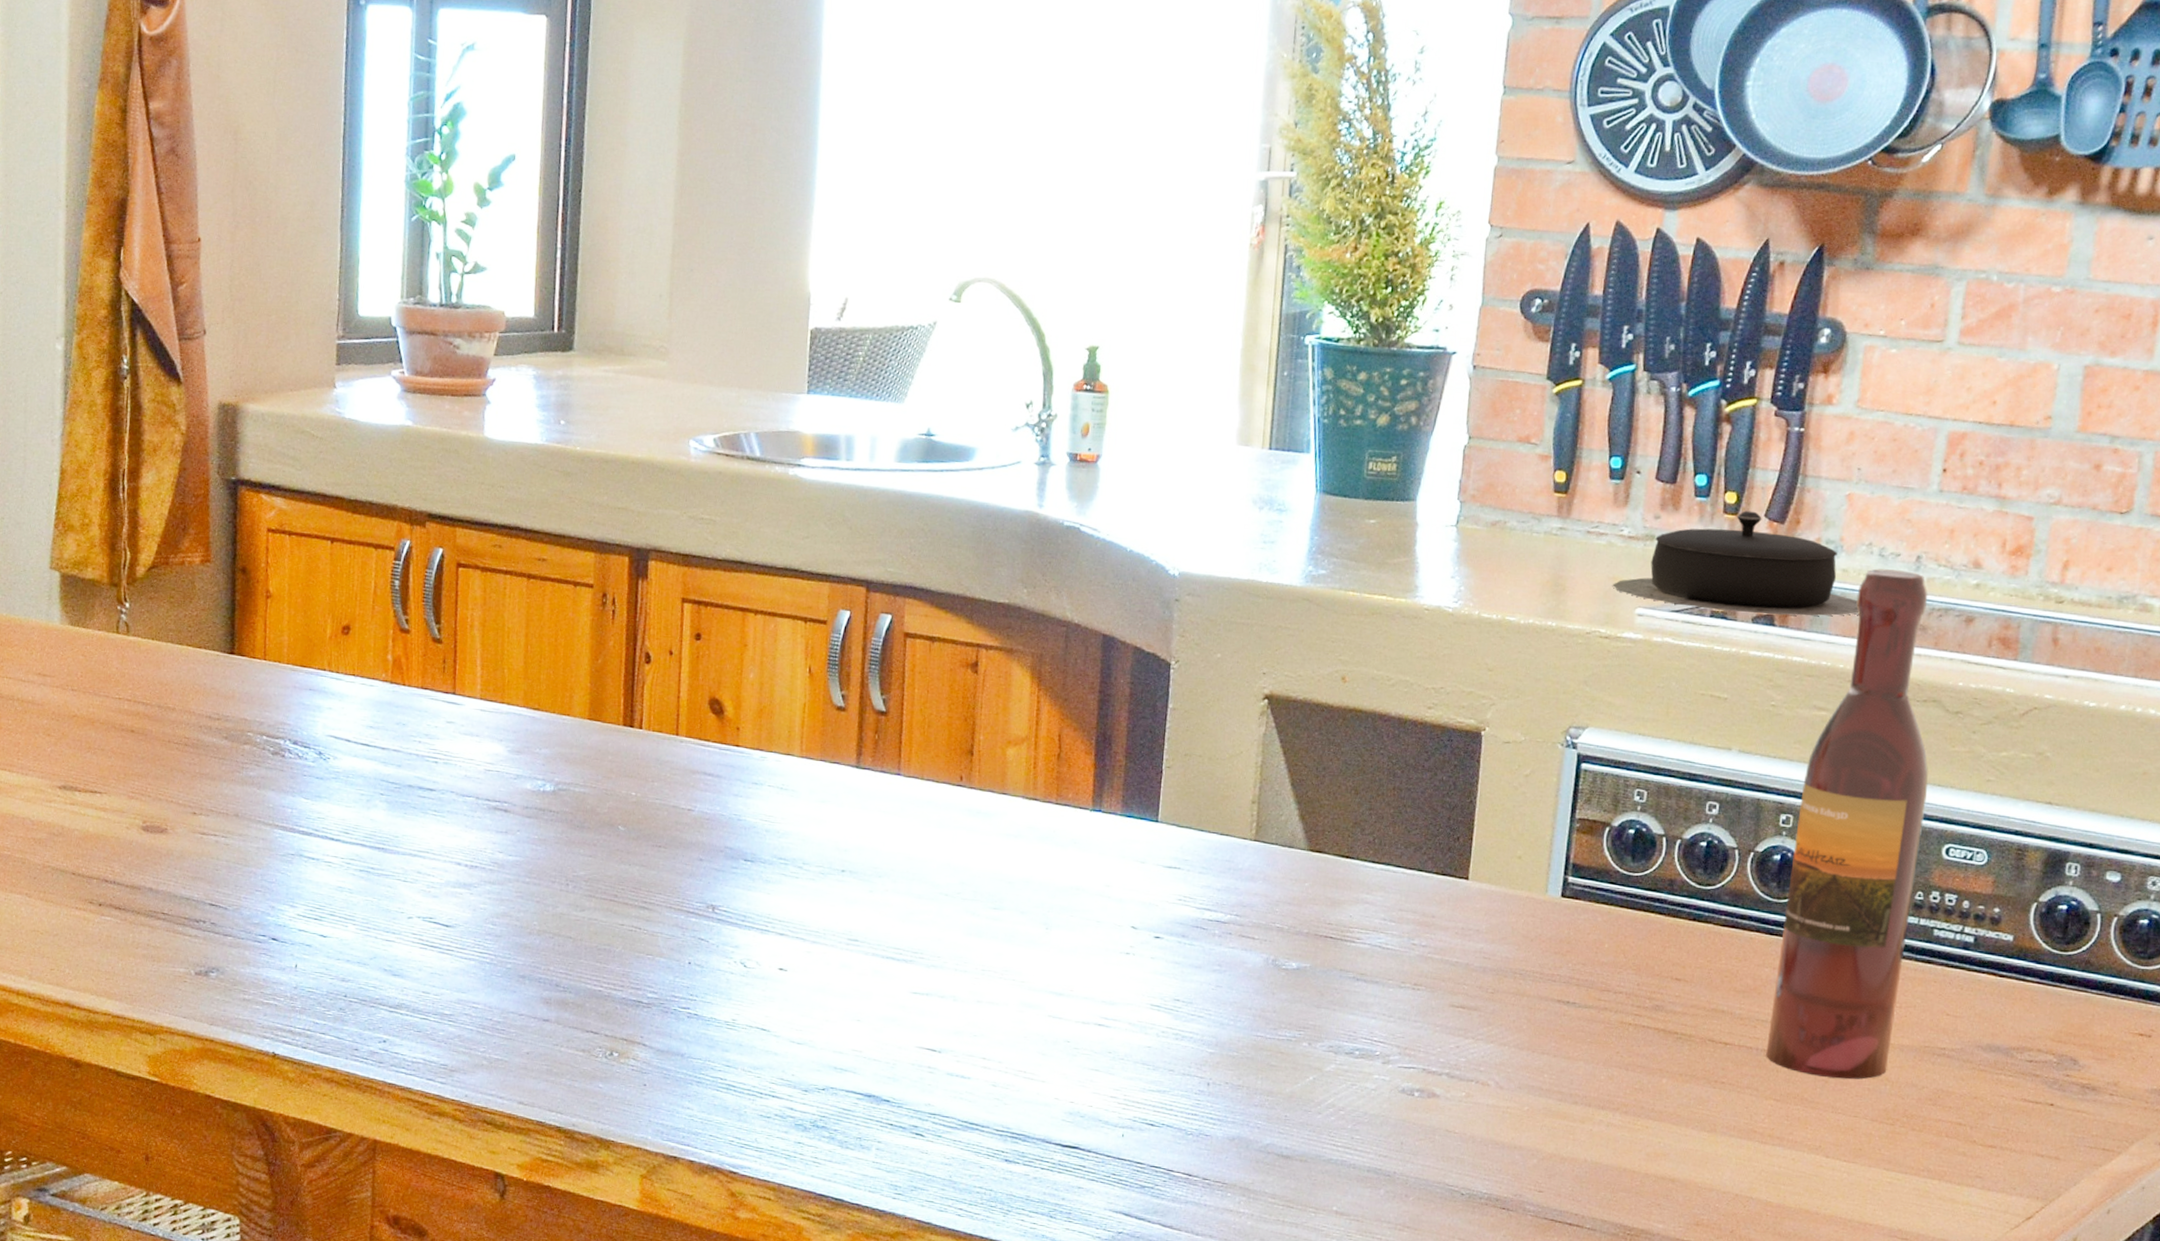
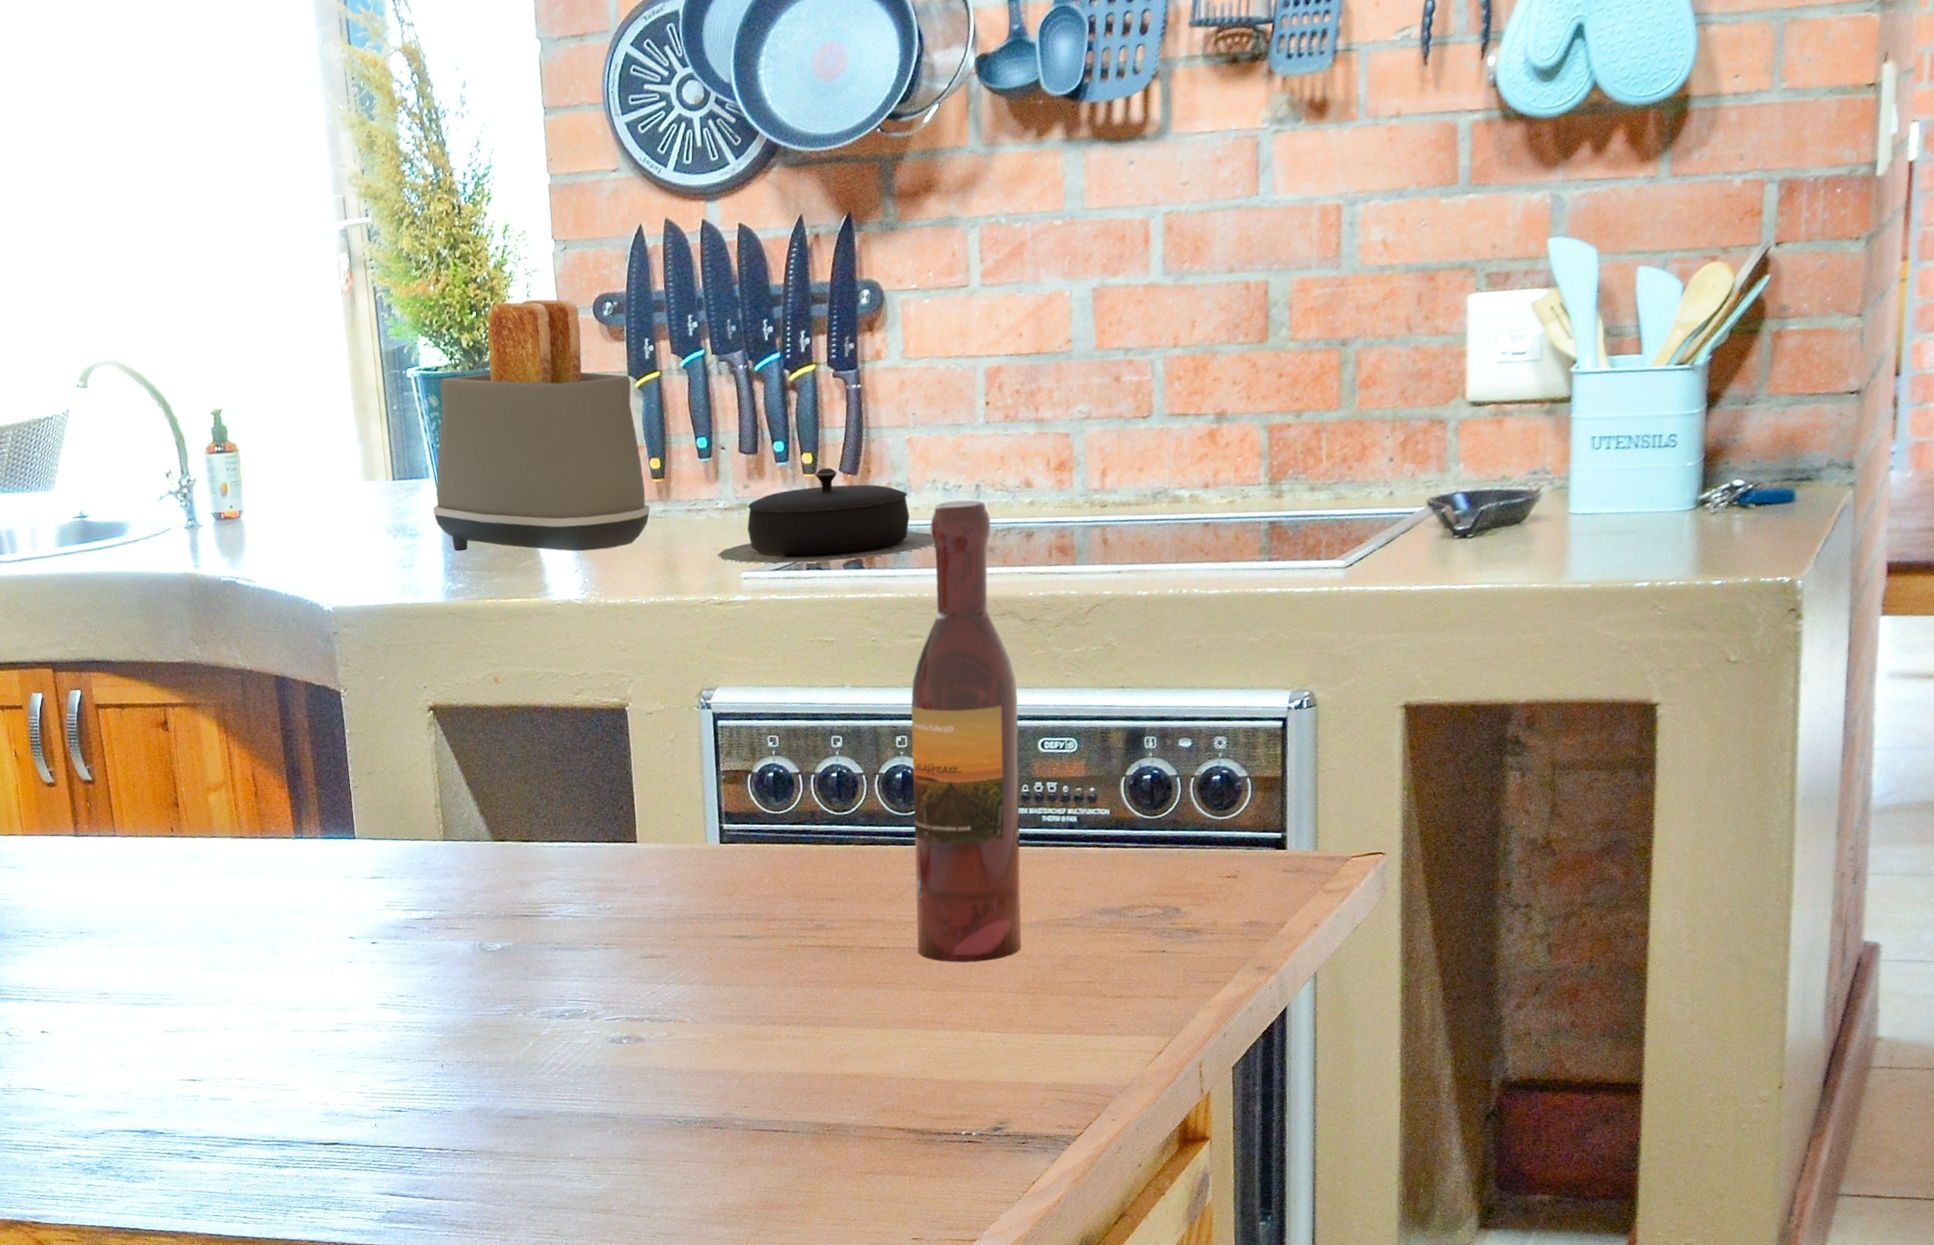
toaster: none [1306,281,1548,559] -> present [432,299,650,552]

